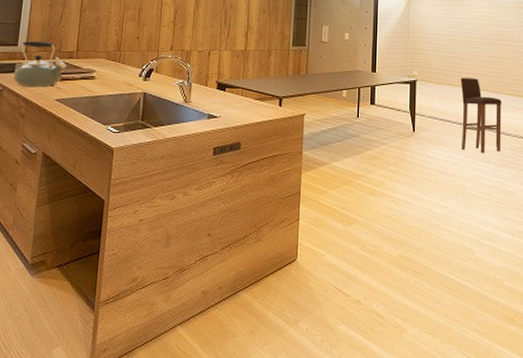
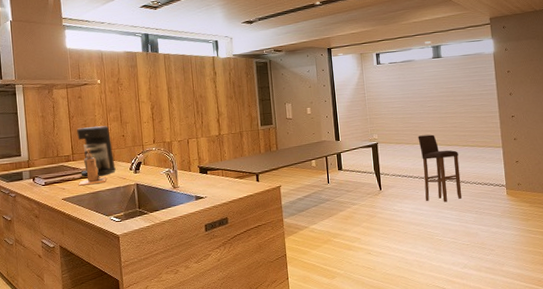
kettle: present [13,41,67,87] -> none [22,149,66,191]
soap dispenser: none [77,46,111,88] -> present [78,147,106,186]
coffee maker: none [82,23,124,79] -> present [77,125,116,177]

